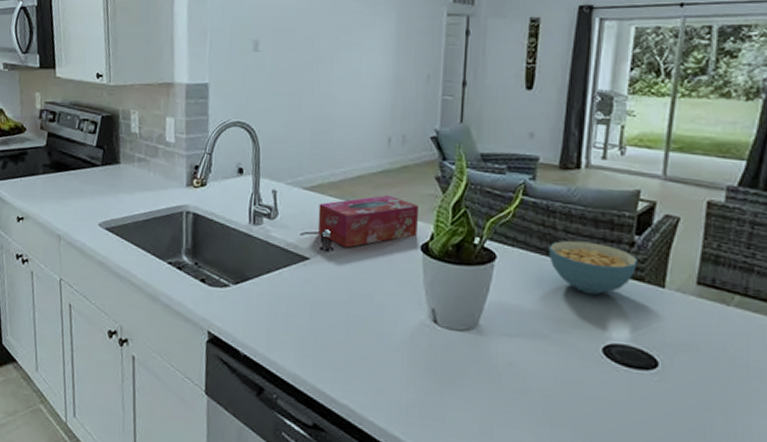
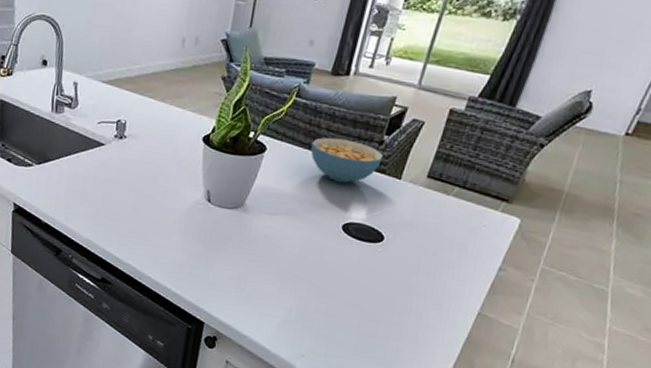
tissue box: present [317,195,418,248] -> none [113,91,204,137]

